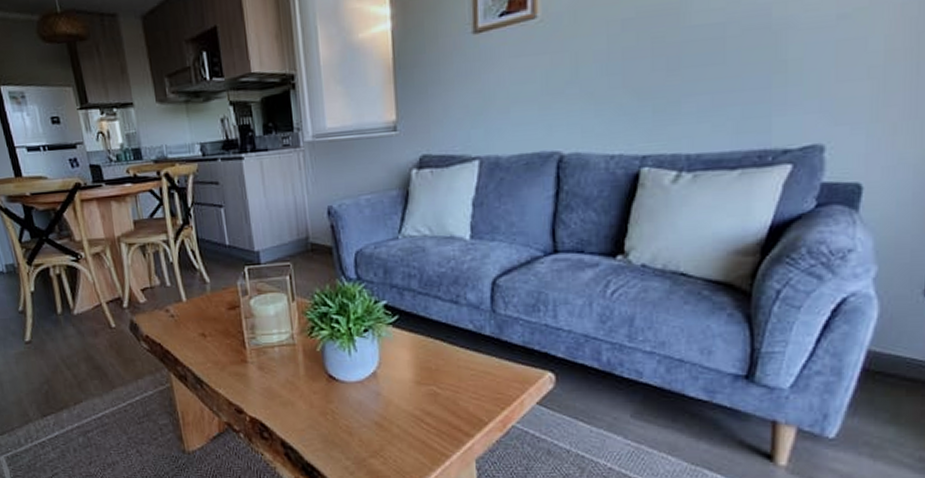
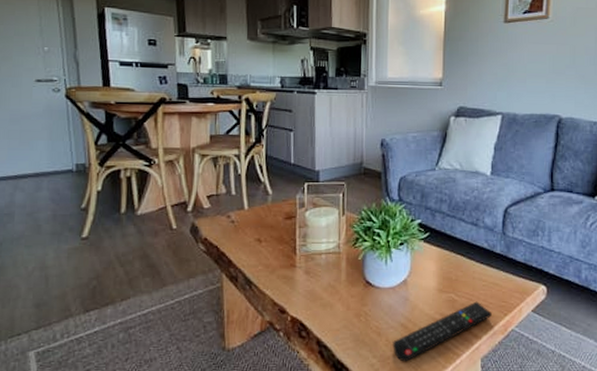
remote control: none [367,394,485,464] -> present [393,301,492,362]

